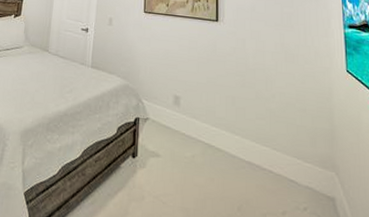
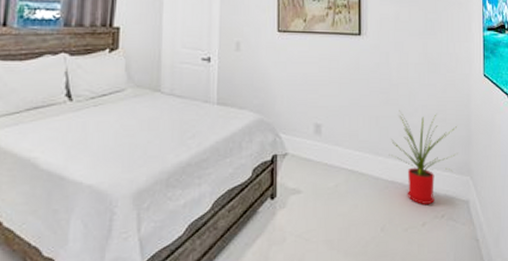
house plant: none [245,94,320,193] -> present [389,110,458,204]

